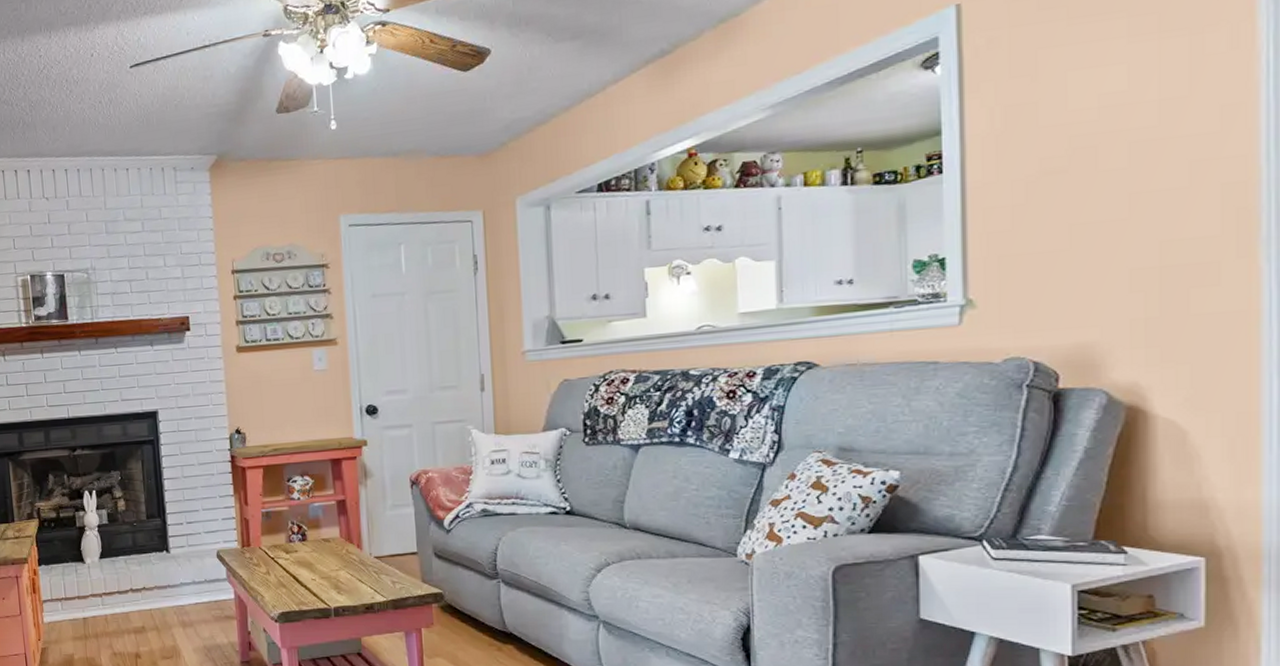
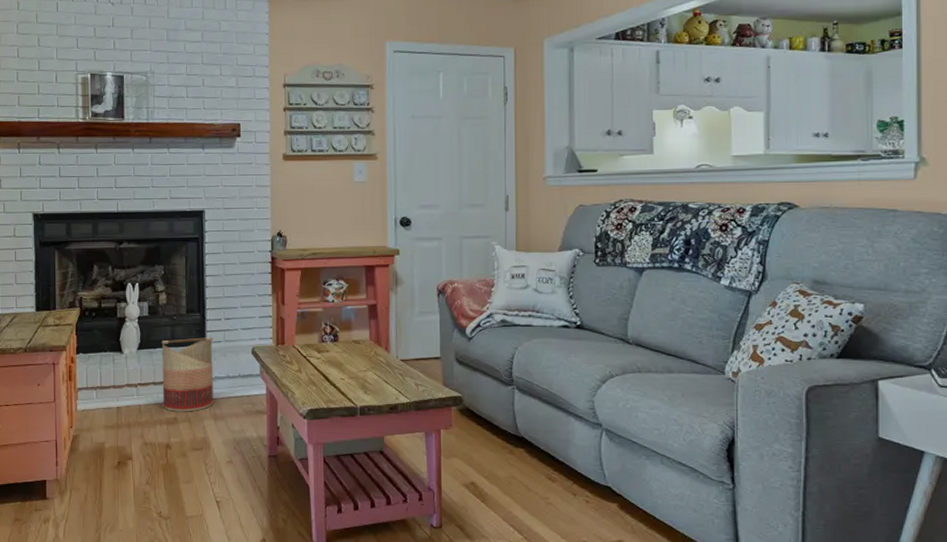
basket: none [123,541,181,620] -> present [161,336,214,412]

